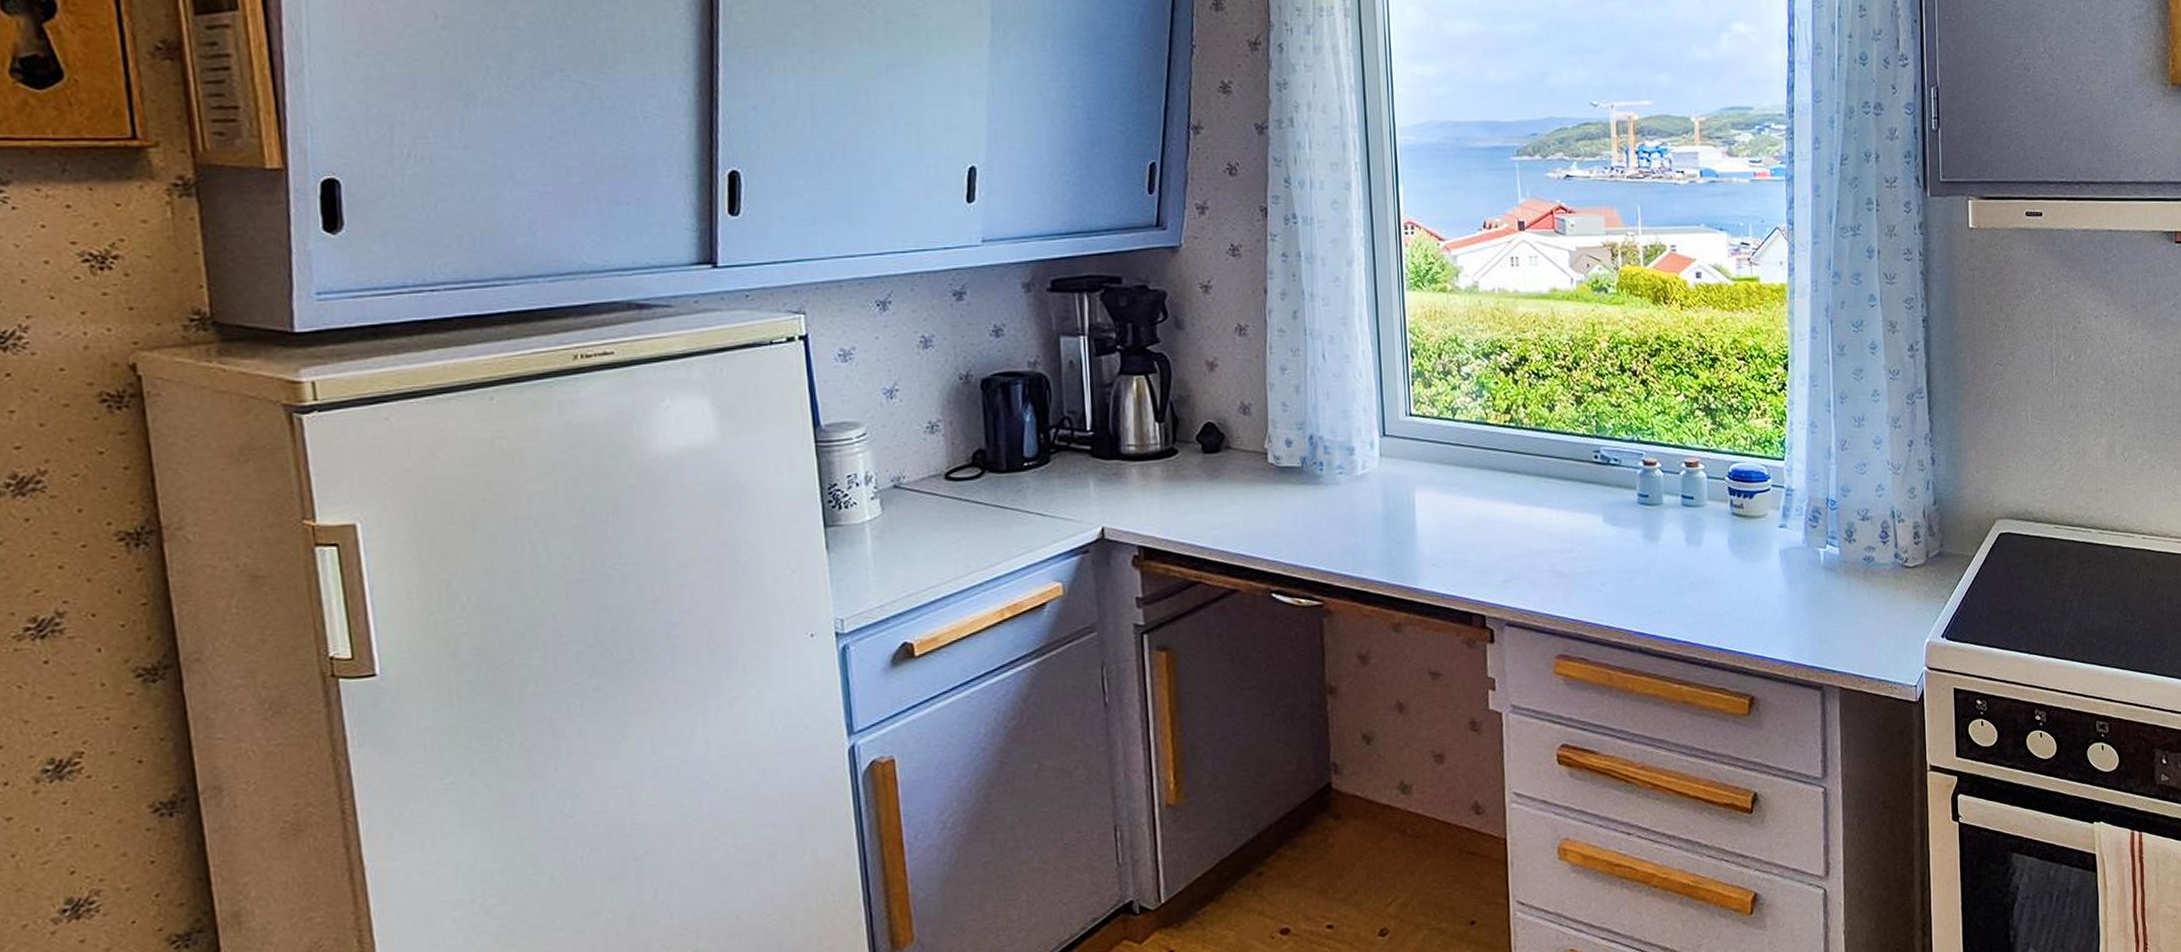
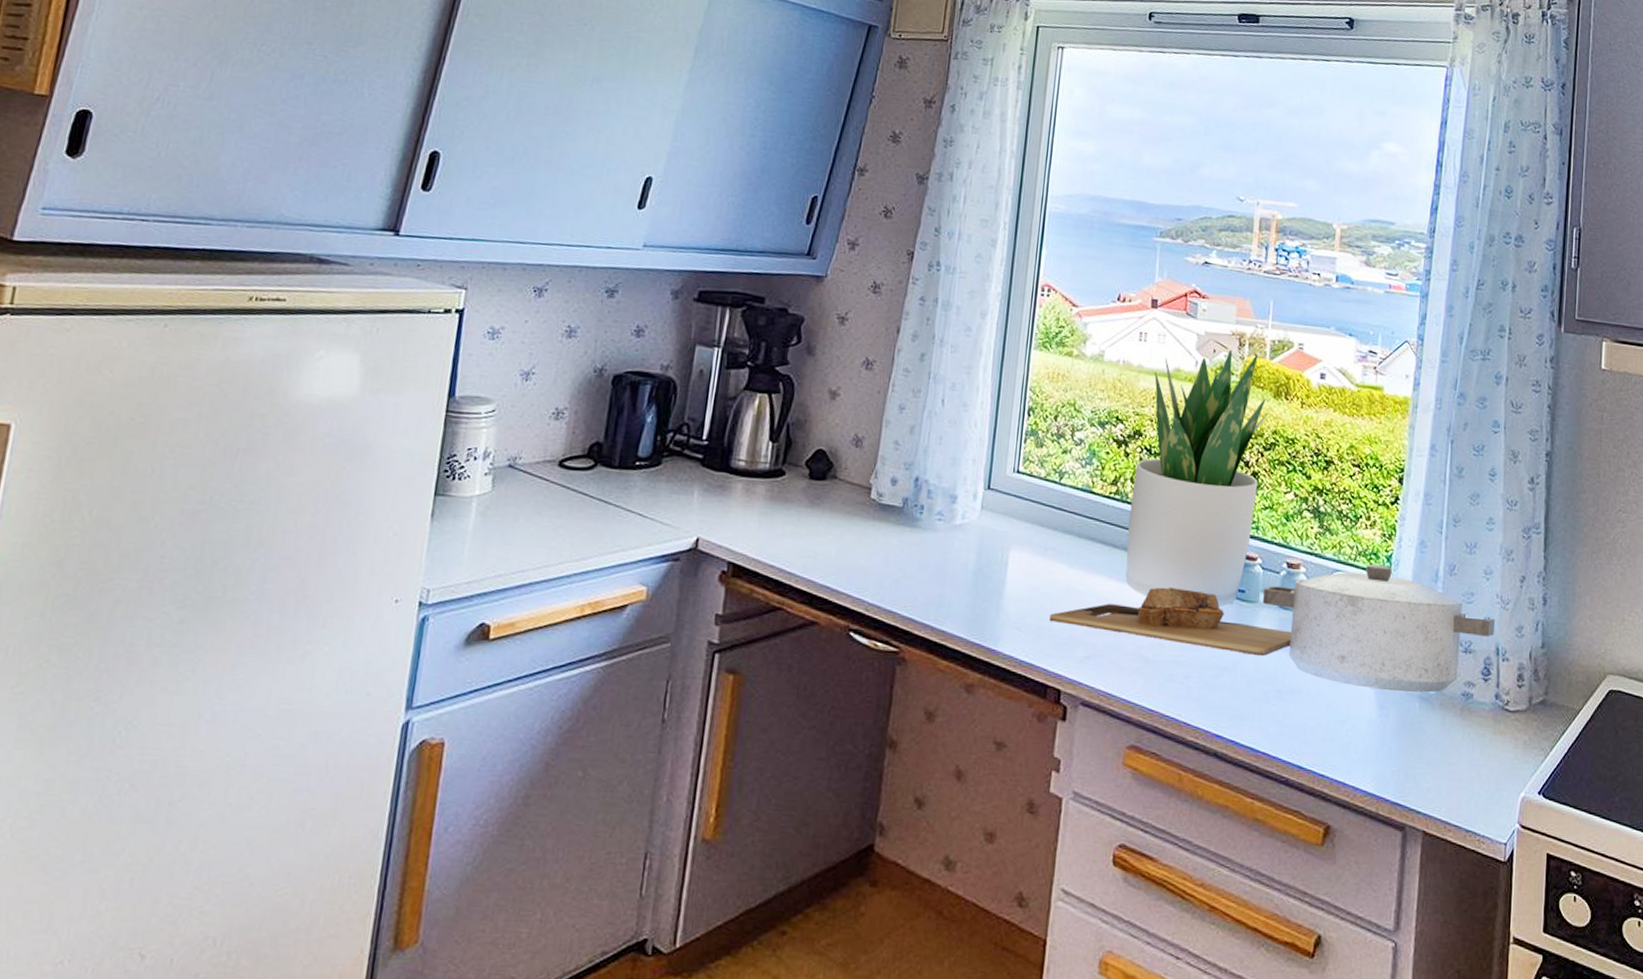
cutting board: none [1463,502,1698,555] -> present [1048,587,1292,657]
planter: none [1526,261,1651,516] -> present [1125,349,1271,607]
cooking pot: none [1666,450,1888,568] -> present [1263,564,1495,693]

